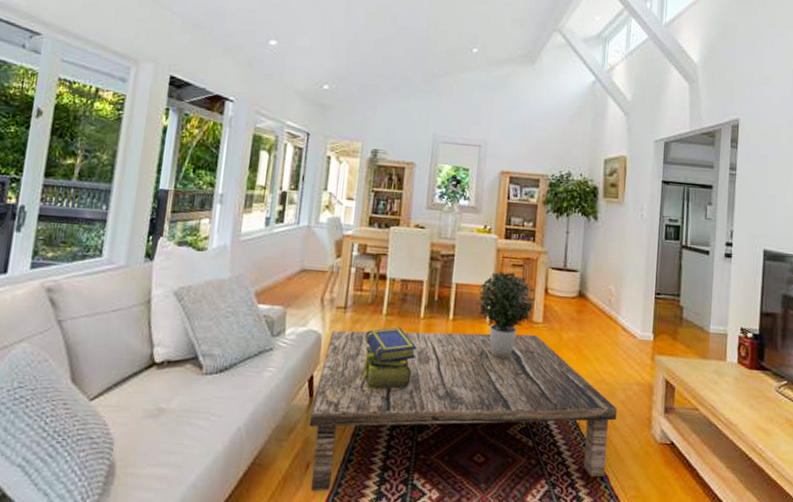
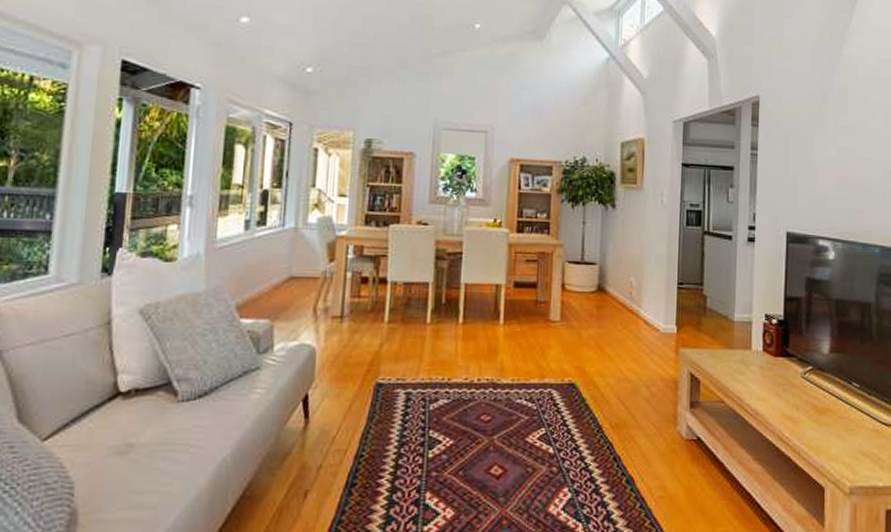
coffee table: present [309,330,618,492] -> none [305,334,642,522]
stack of books: present [363,327,417,390] -> none [364,335,424,406]
potted plant: present [476,270,535,358] -> none [488,267,552,361]

